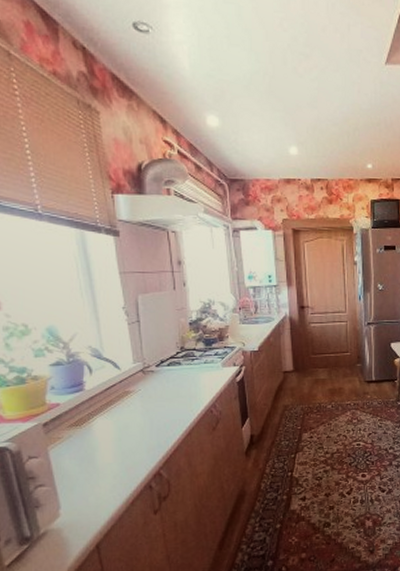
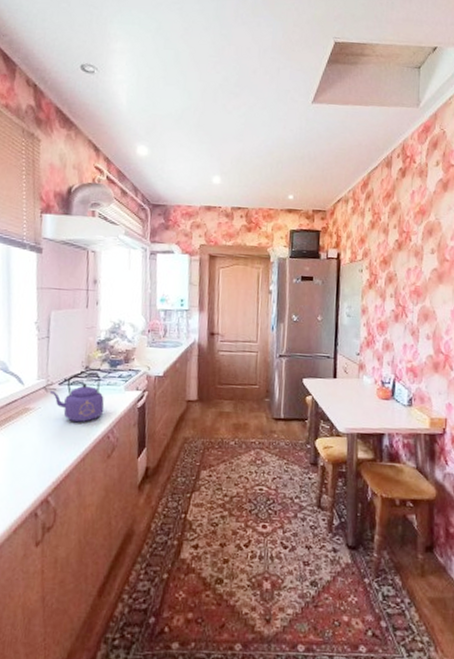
kettle: none [148,352,204,401] -> present [50,371,105,423]

